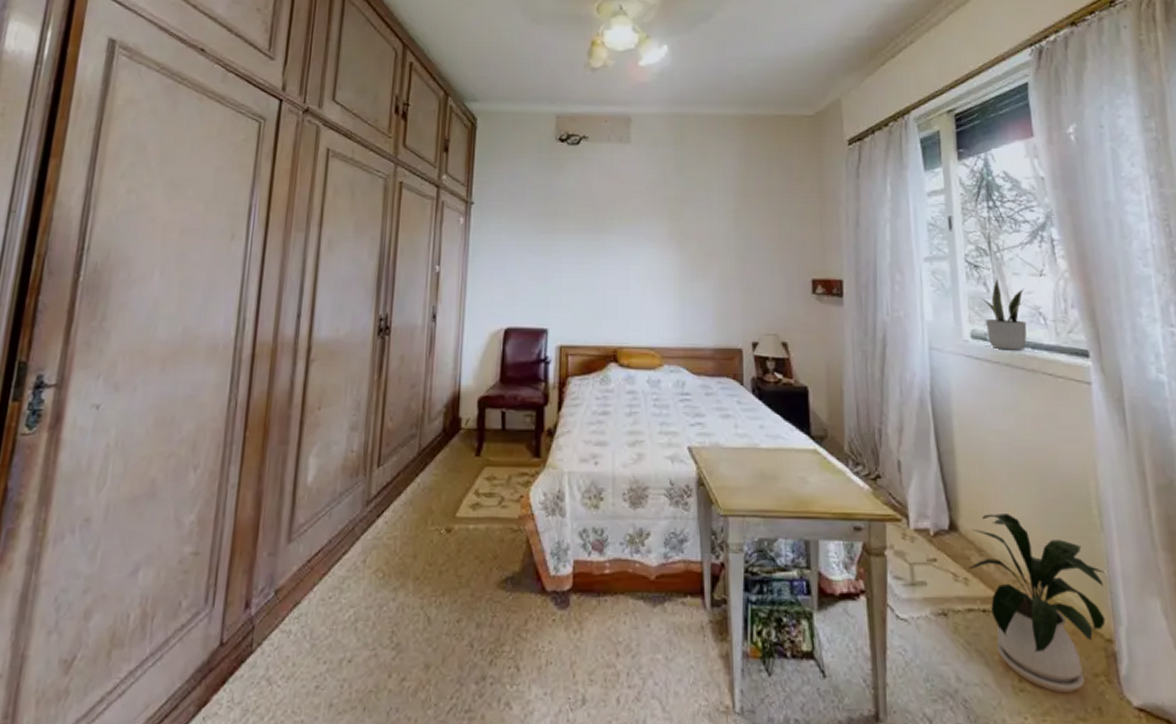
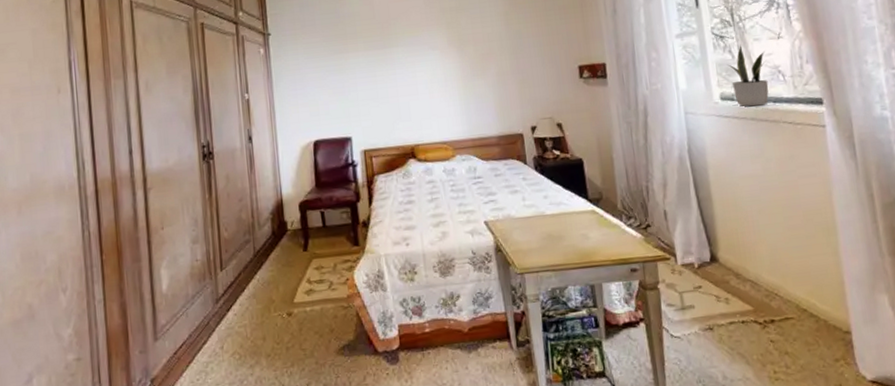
house plant: present [968,514,1106,694] -> none [728,242,843,378]

